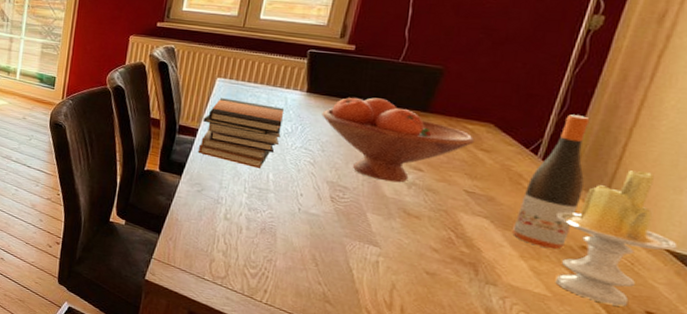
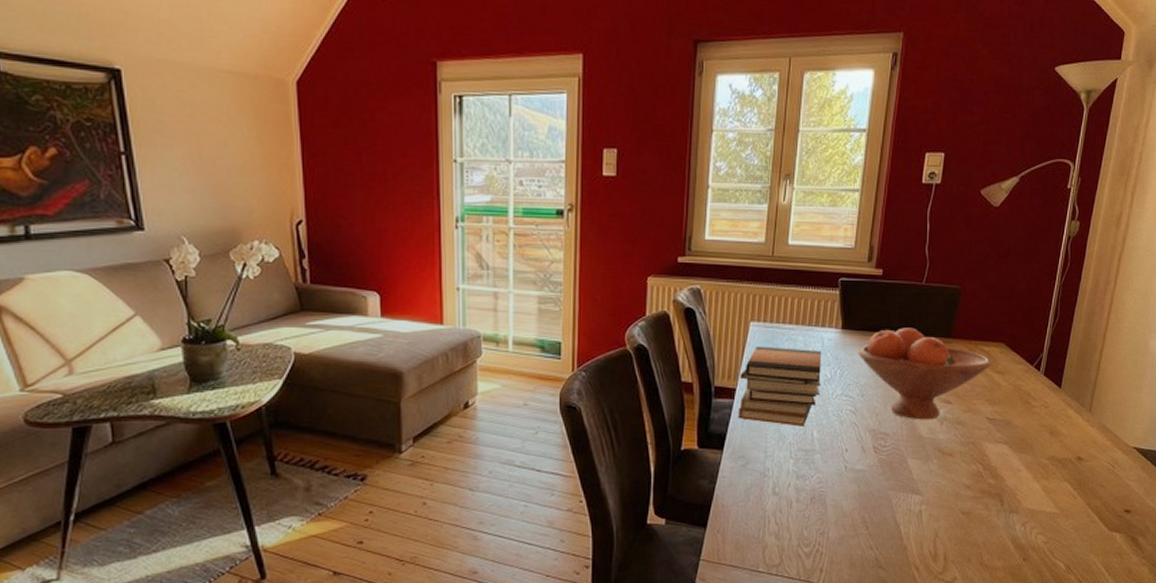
wine bottle: present [512,114,590,250] -> none [1027,325,1076,465]
candle: present [555,170,677,307] -> none [1058,375,1141,510]

